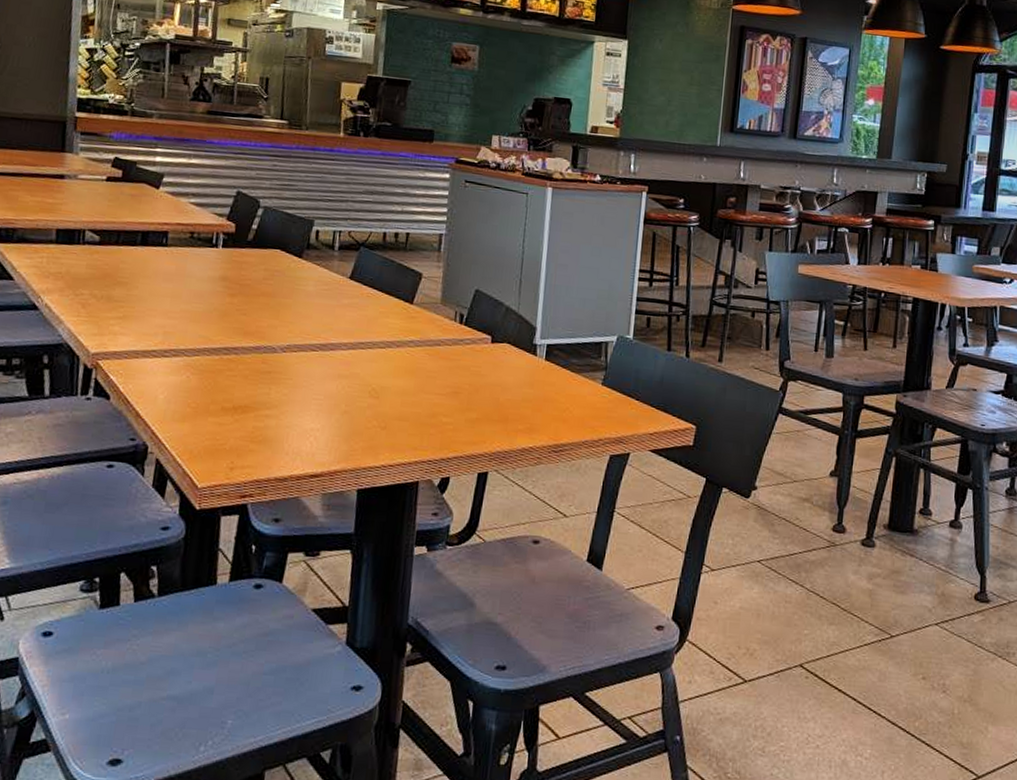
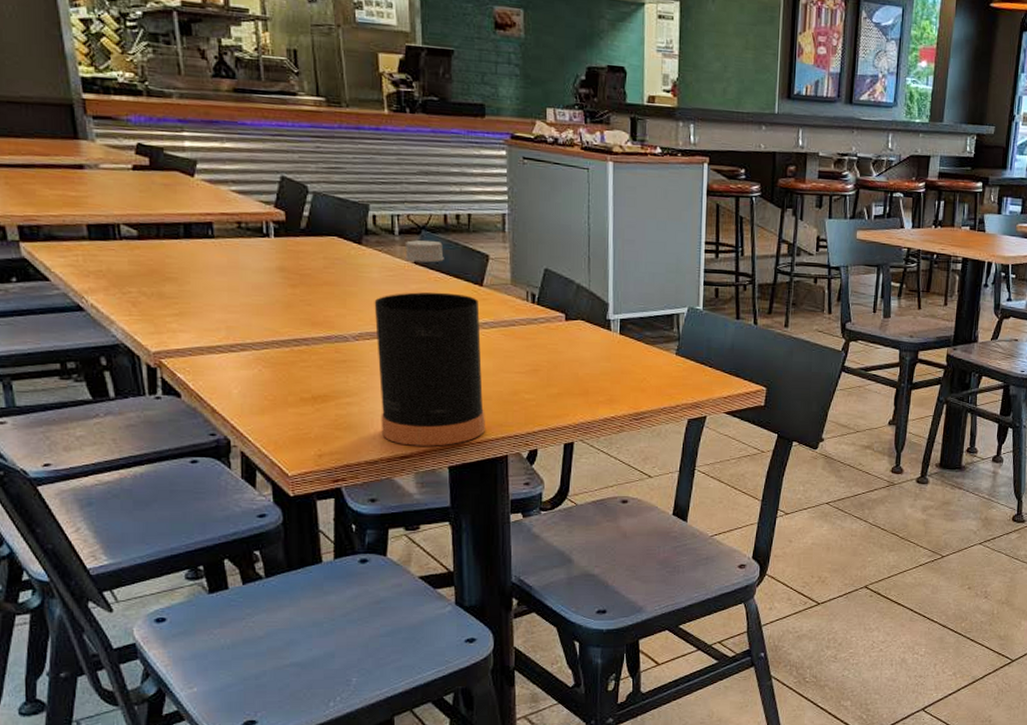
bottle: none [295,256,407,467] -> present [374,239,485,446]

